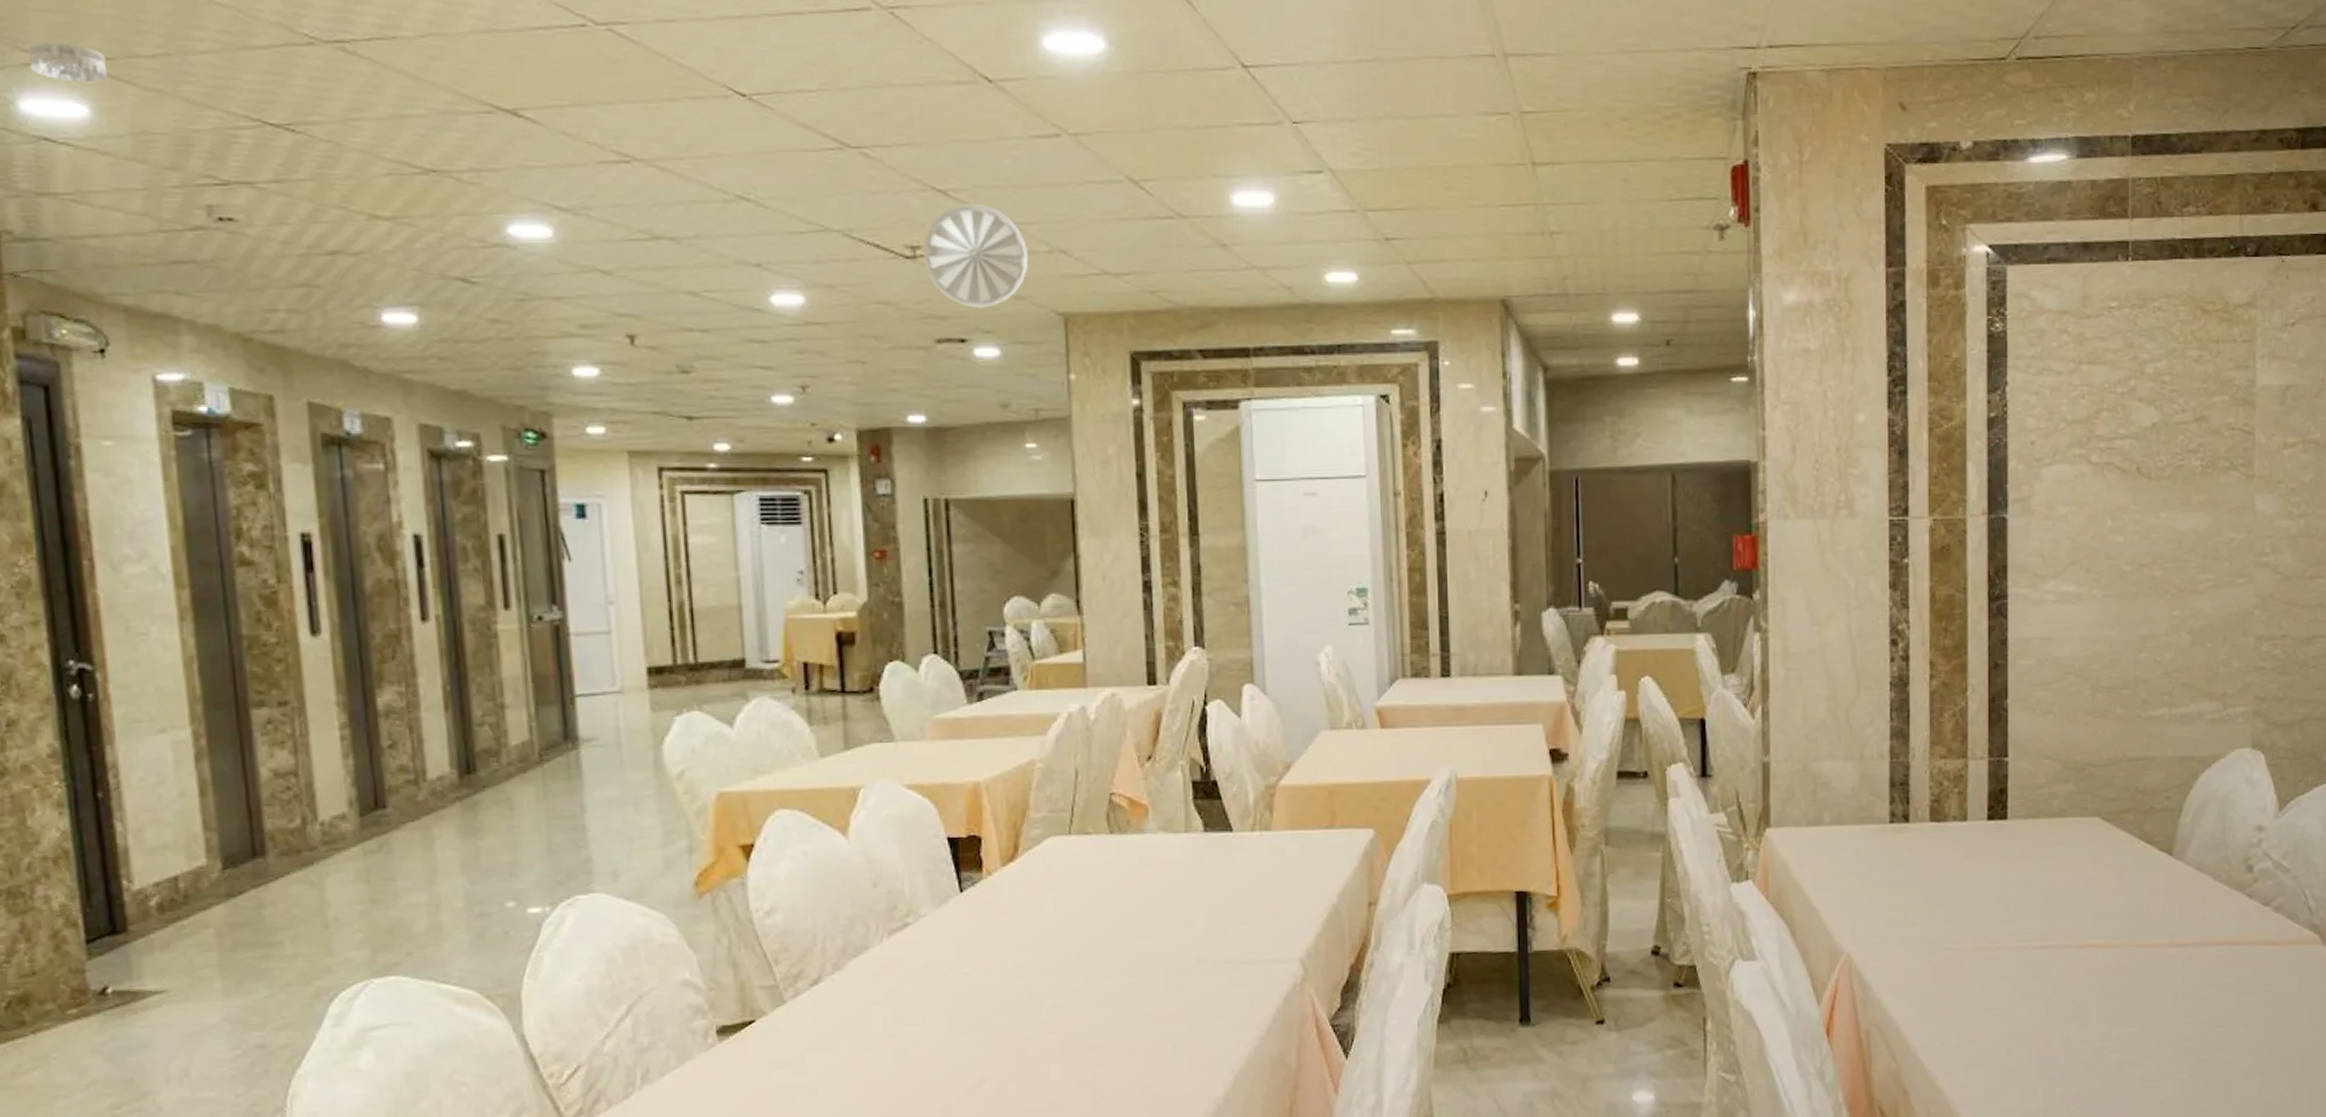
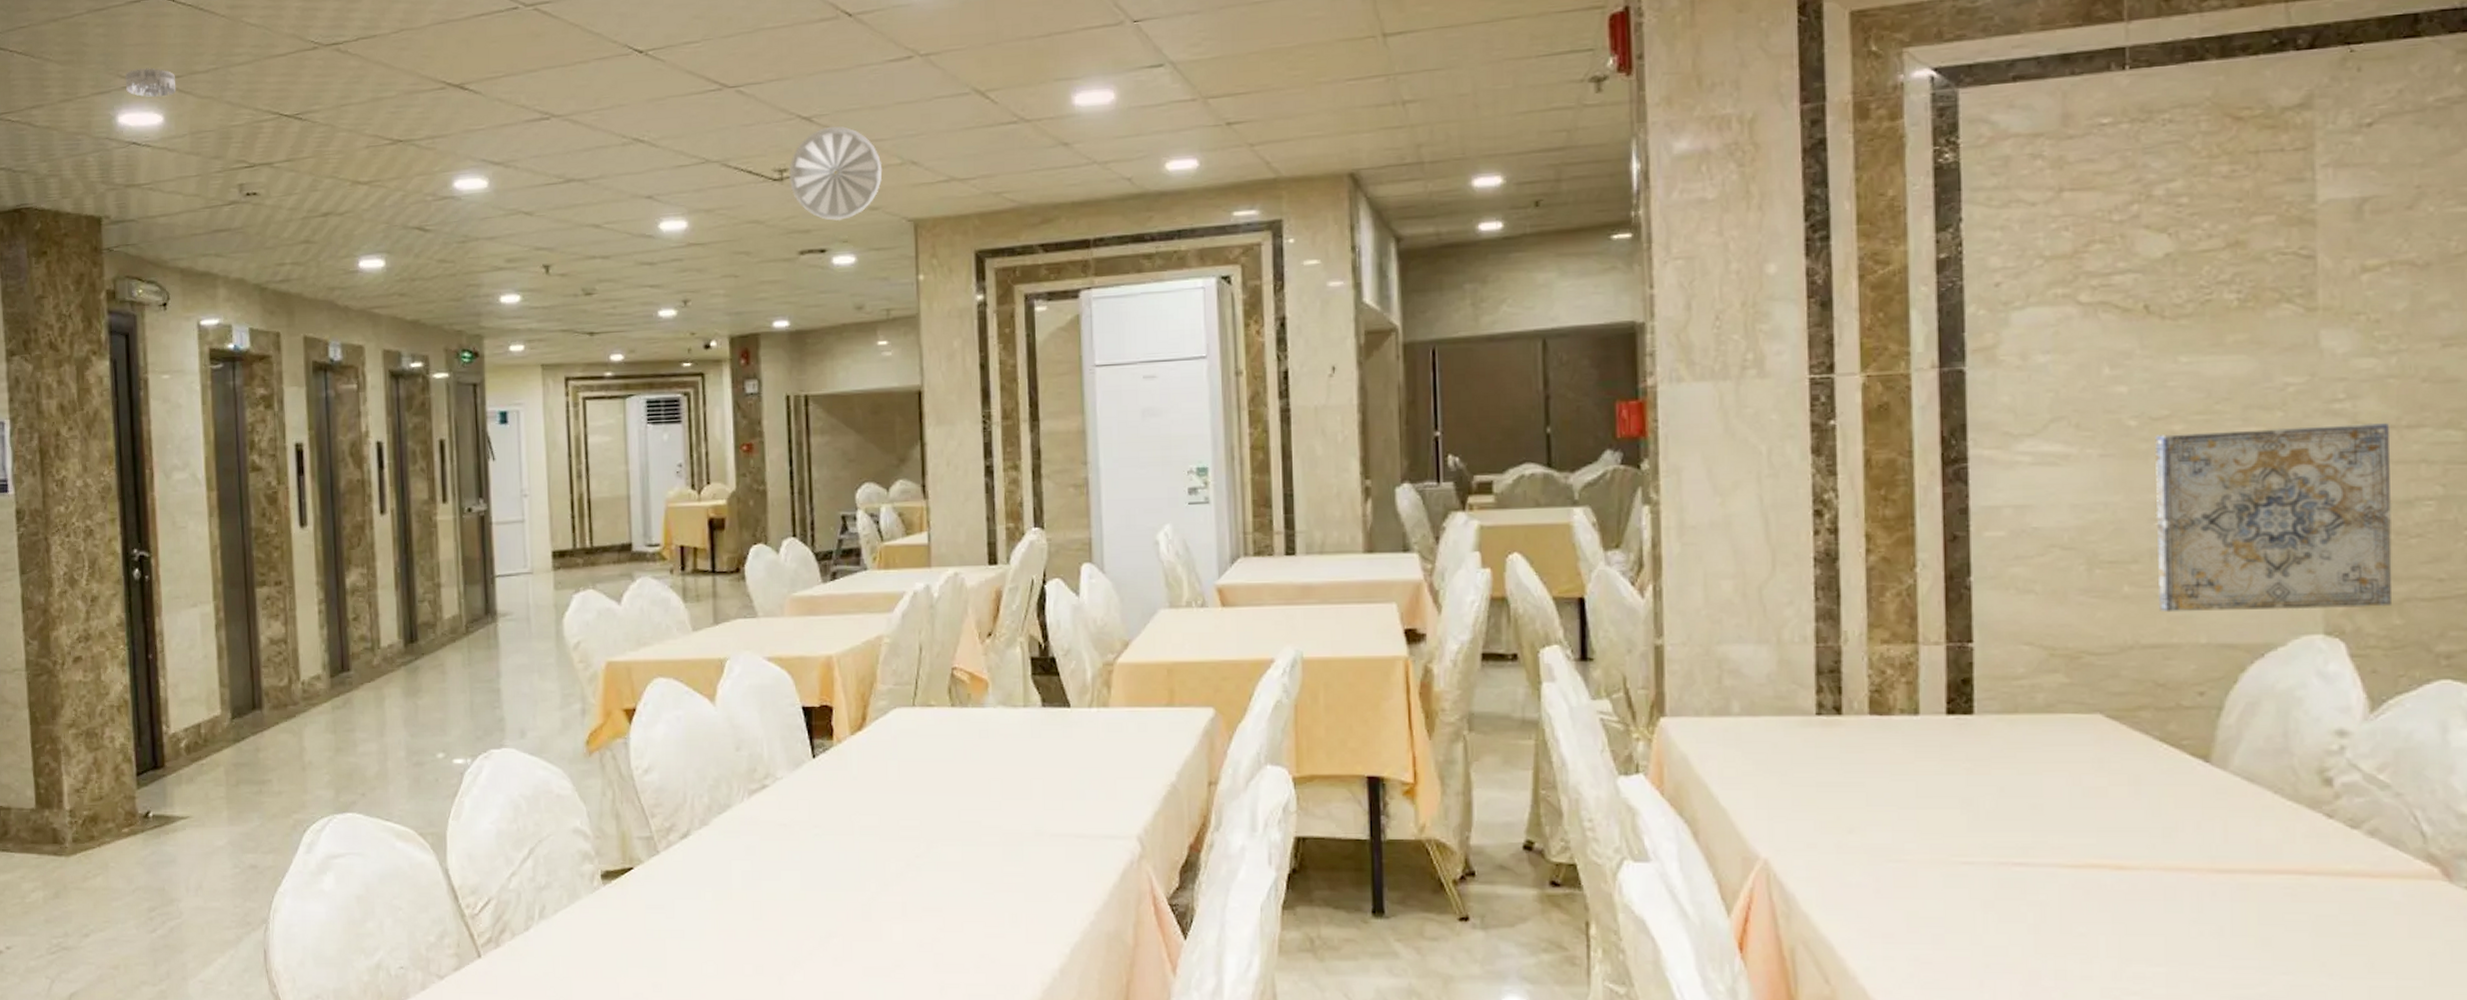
wall art: none [2140,573,2299,730] -> present [2155,422,2393,613]

